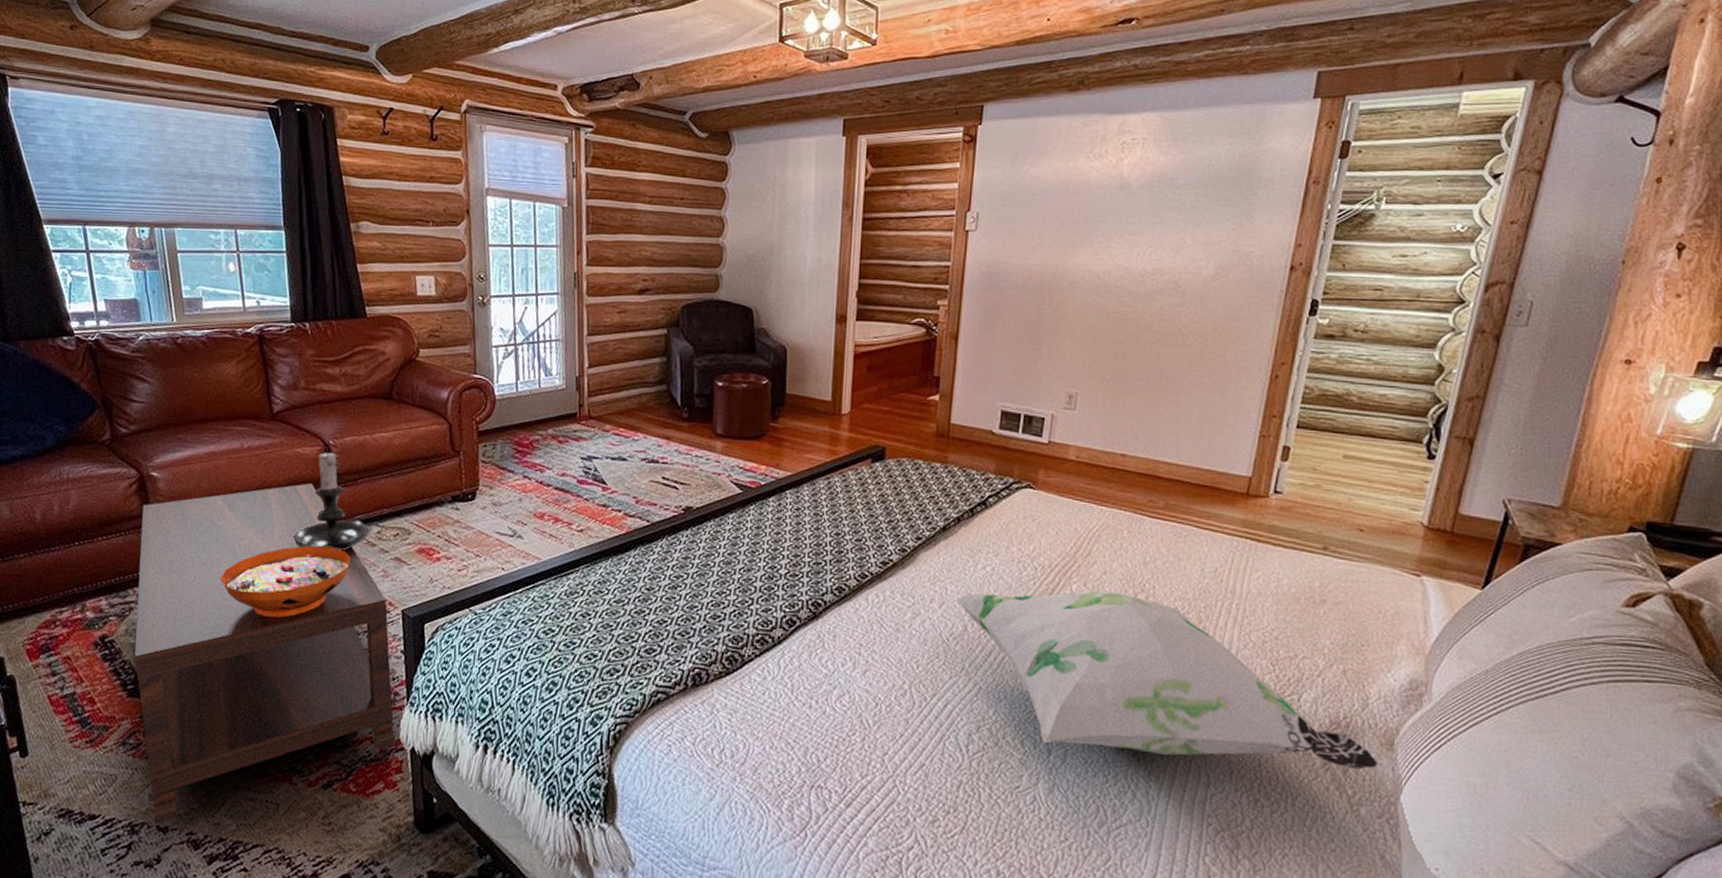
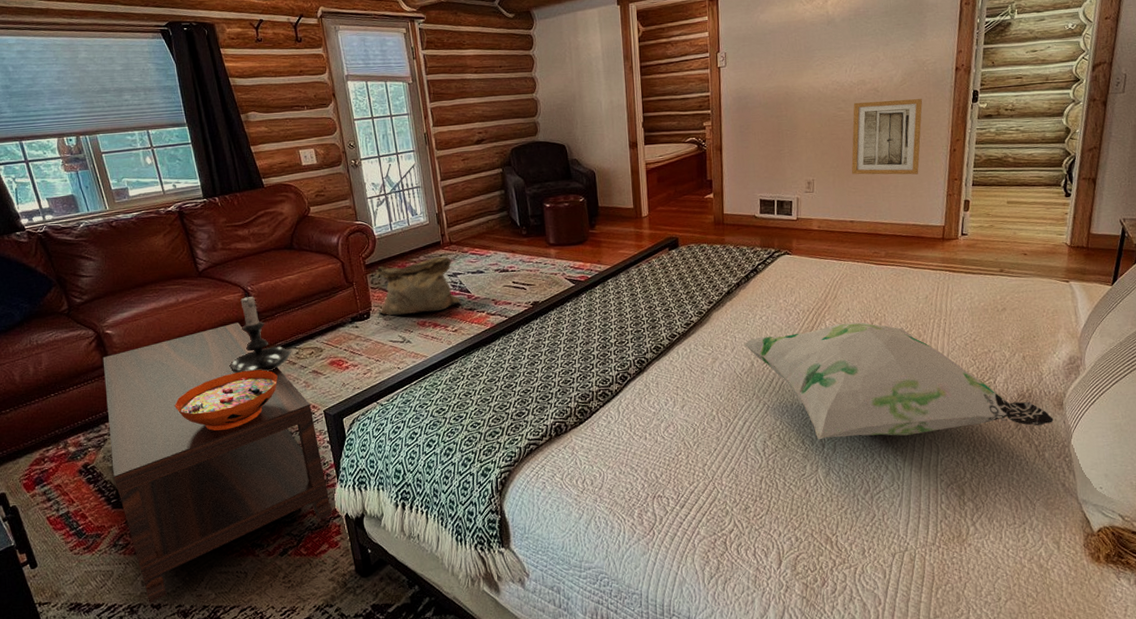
bag: none [486,432,592,503] -> present [375,256,460,316]
wall art: none [1130,297,1240,403] -> present [851,99,923,175]

